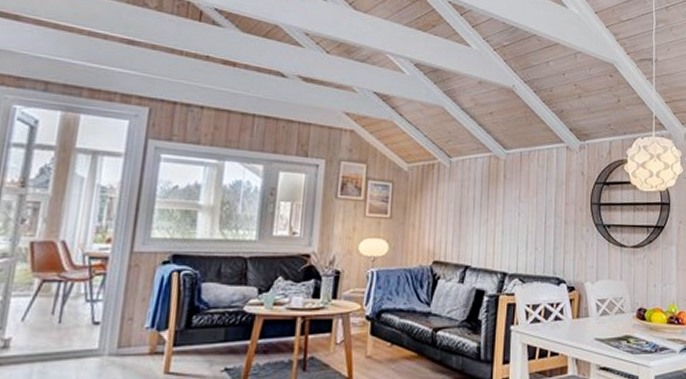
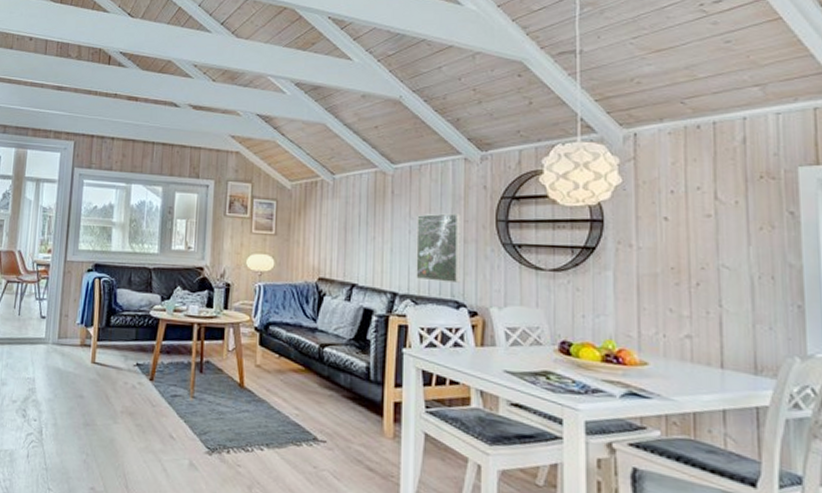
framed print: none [523,197,562,261] -> present [416,213,461,283]

